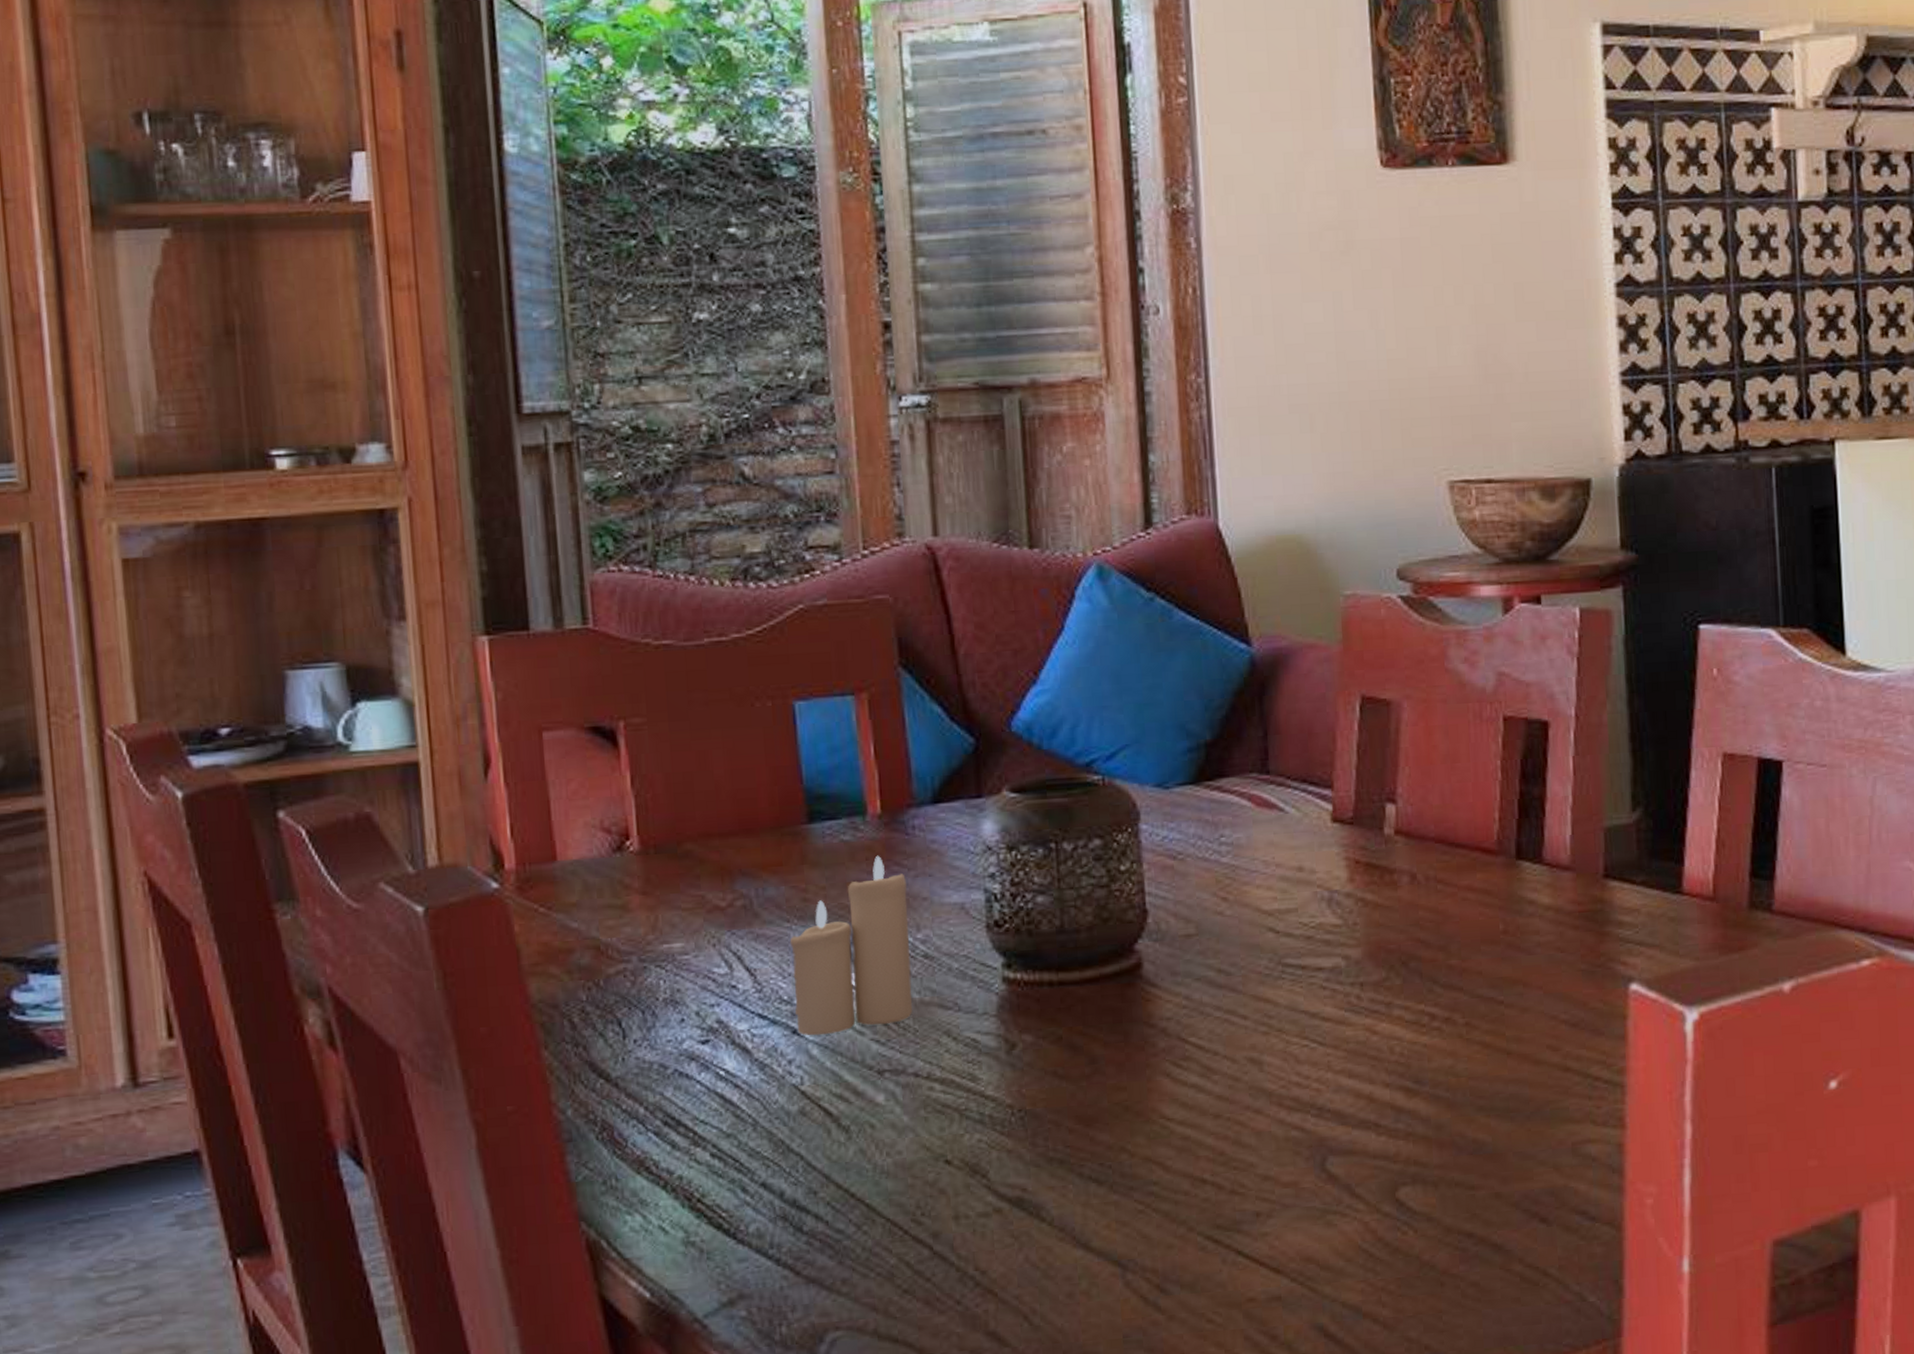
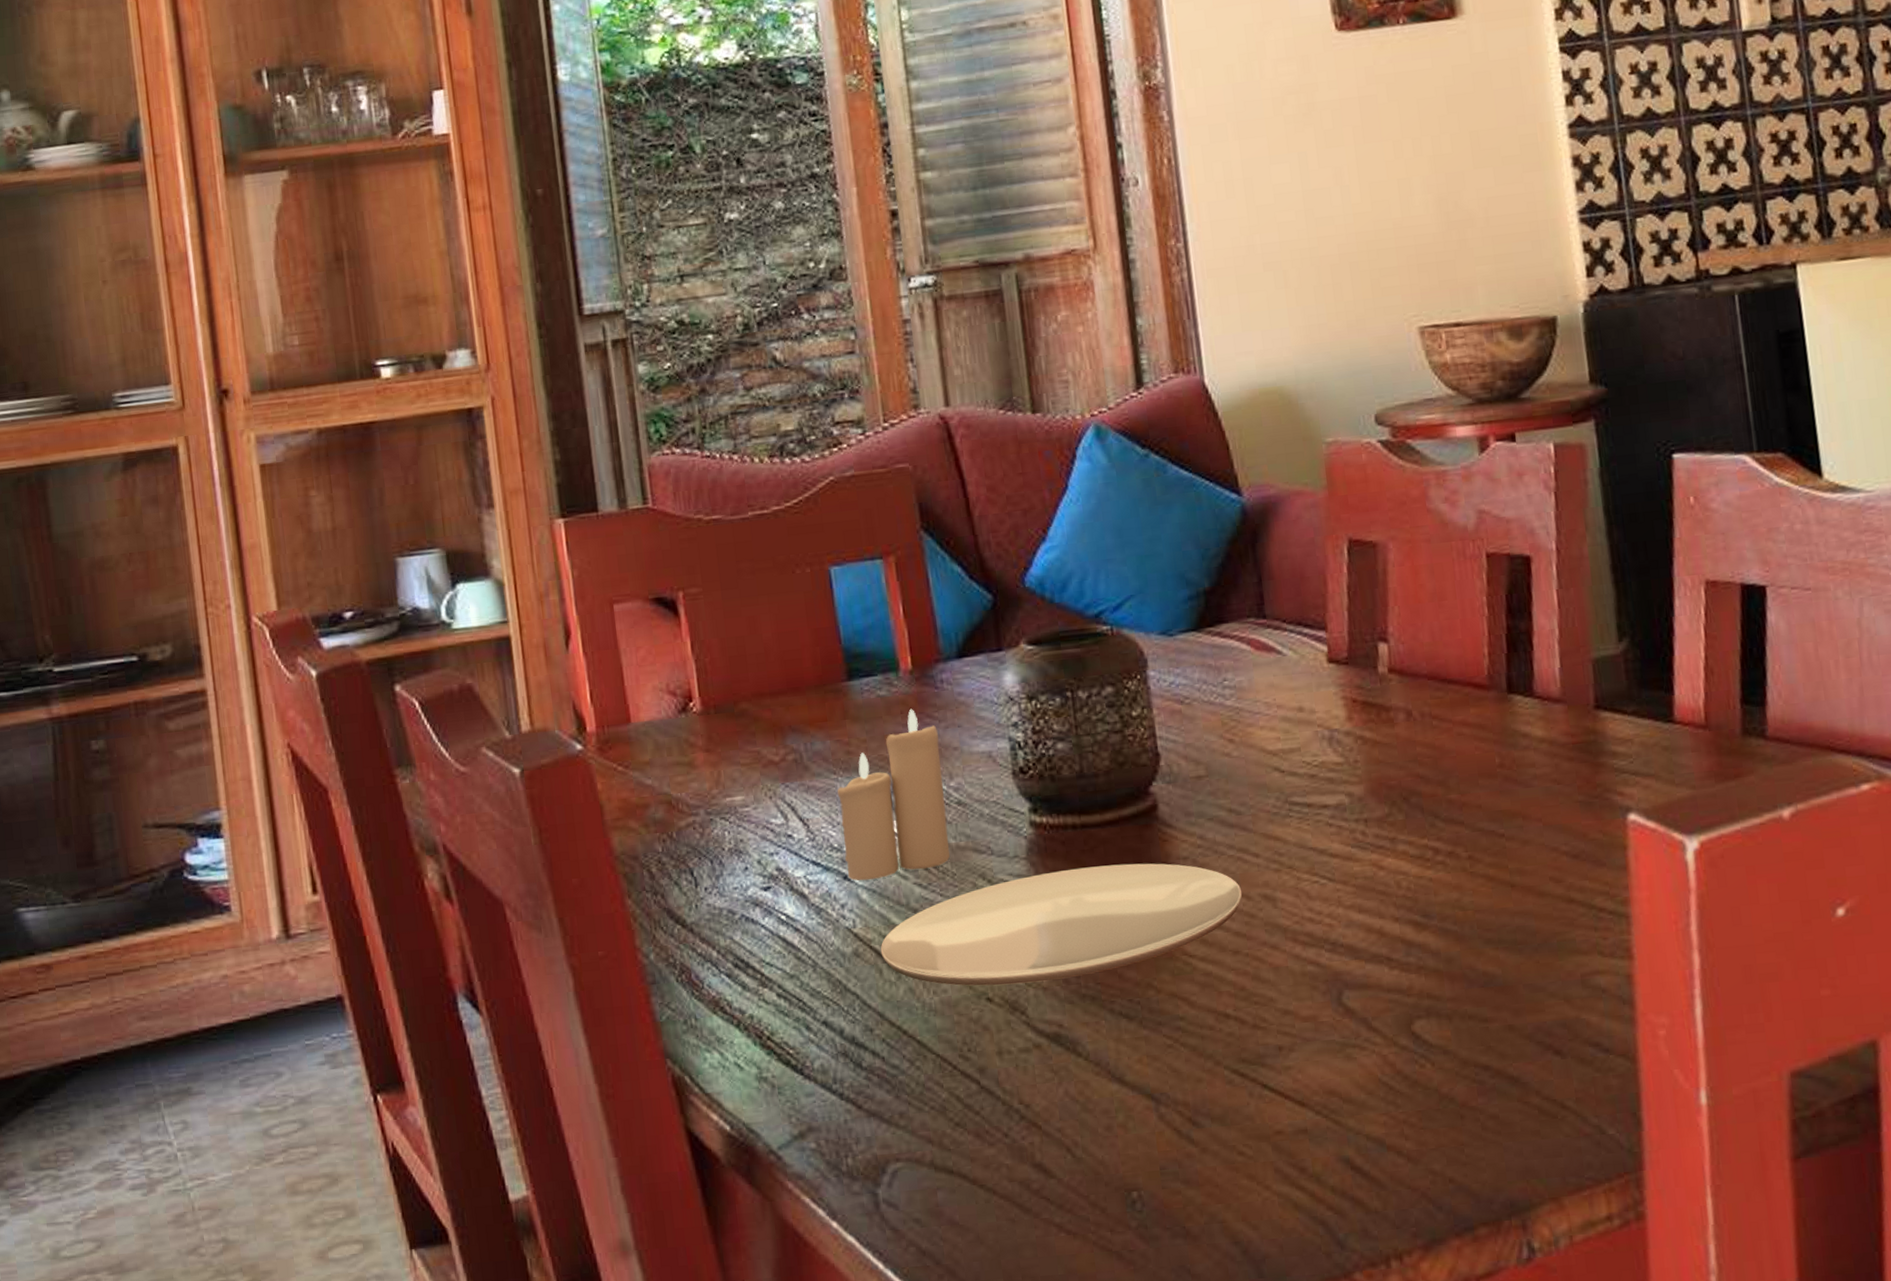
plate: none [829,1023,1228,1148] -> present [880,863,1243,986]

